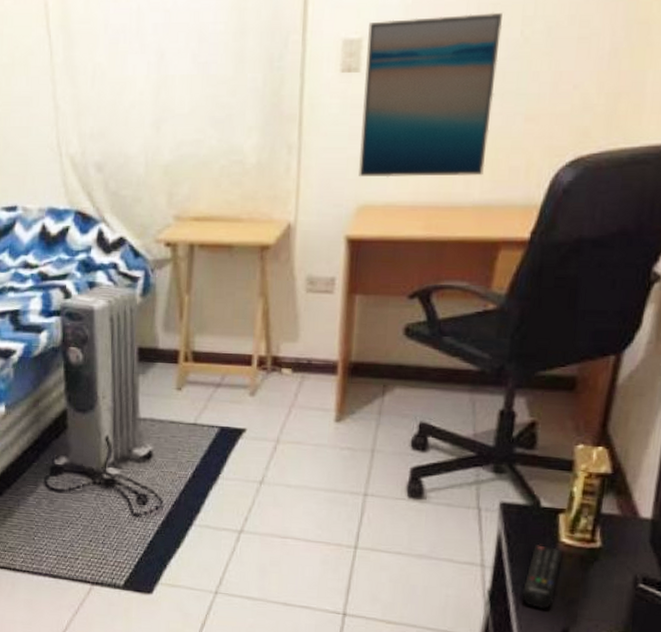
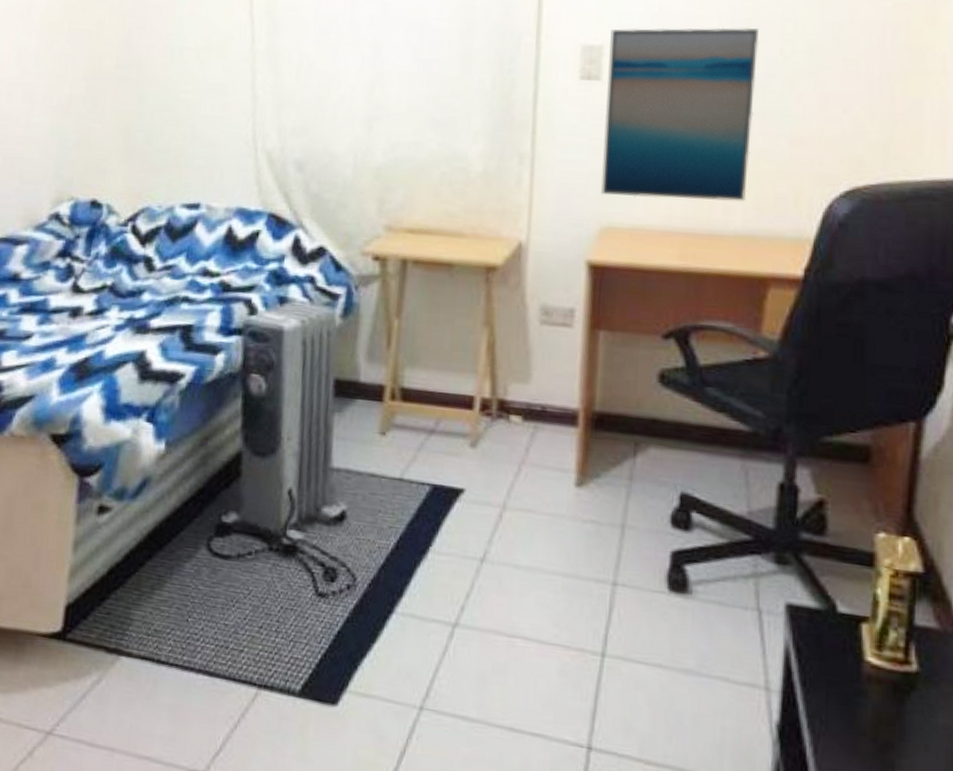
remote control: present [521,545,563,610] -> none [819,663,870,755]

